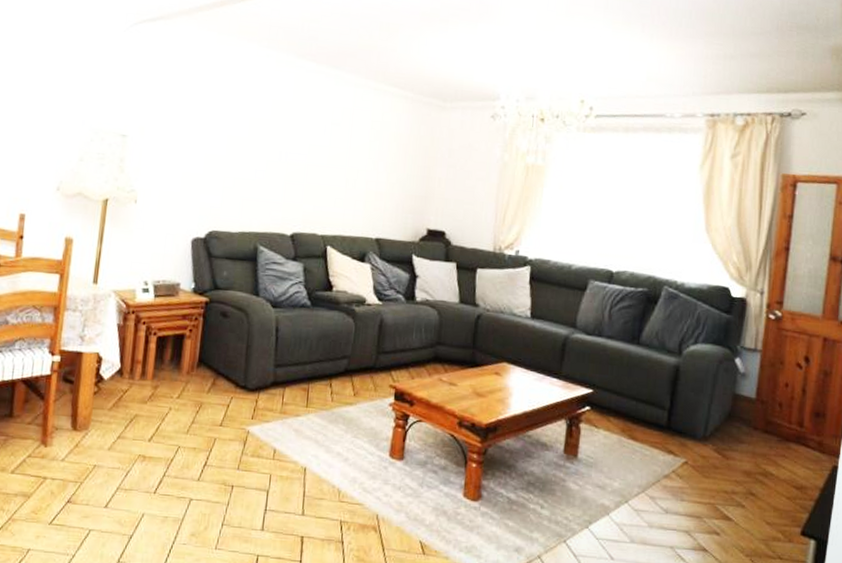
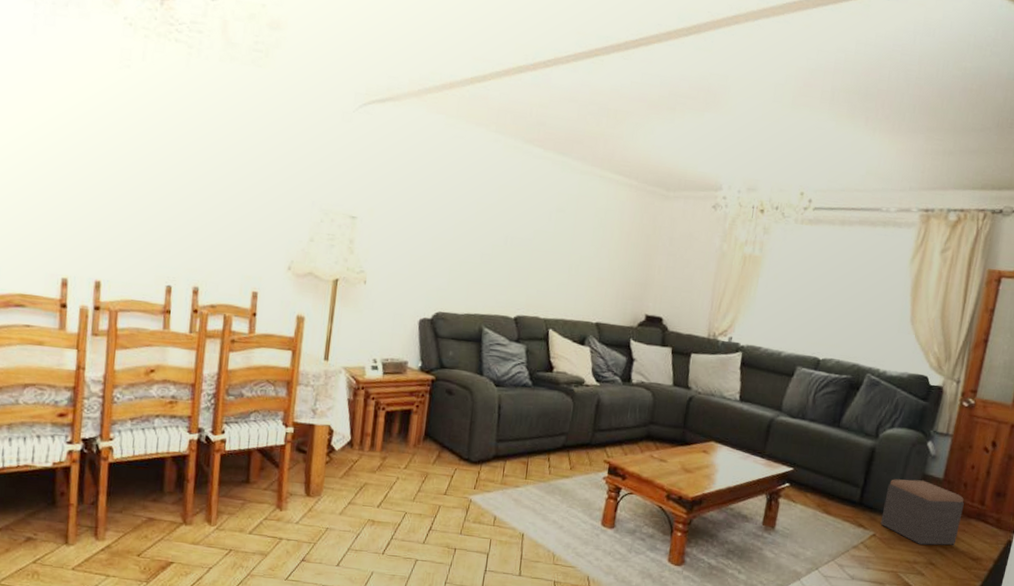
footstool: none [692,399,781,473] -> present [880,479,964,546]

